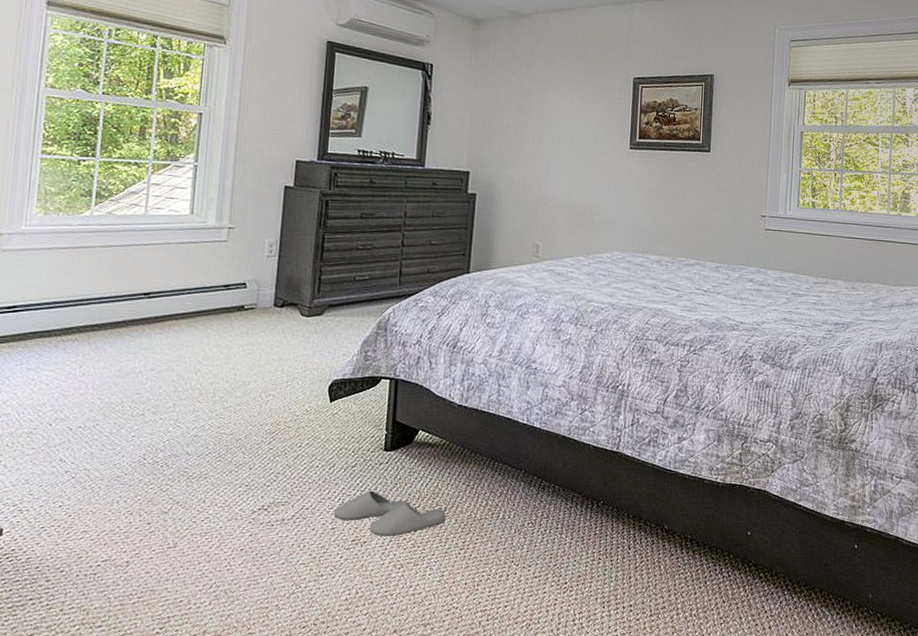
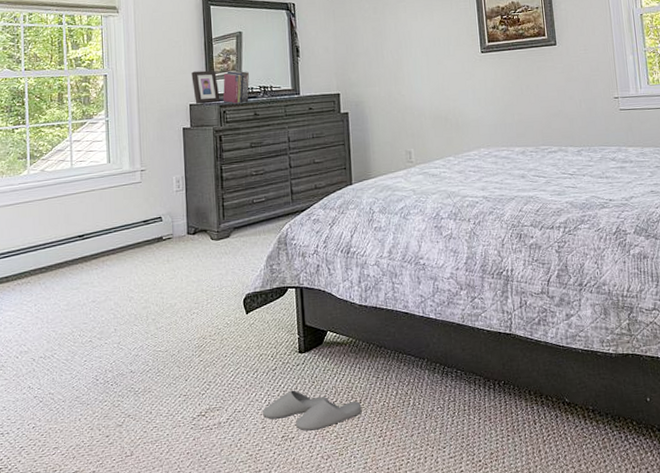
picture frame: none [302,123,333,163] -> present [191,70,220,104]
books: none [335,129,370,168] -> present [223,70,249,104]

